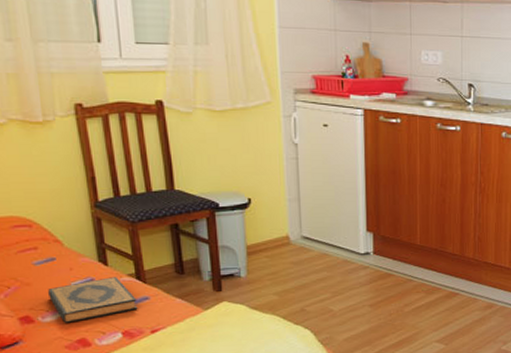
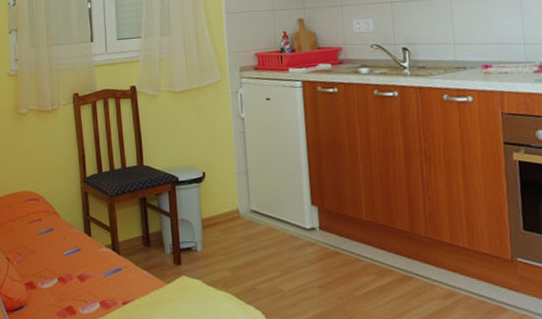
hardback book: present [48,277,138,323] -> none [47,248,113,290]

